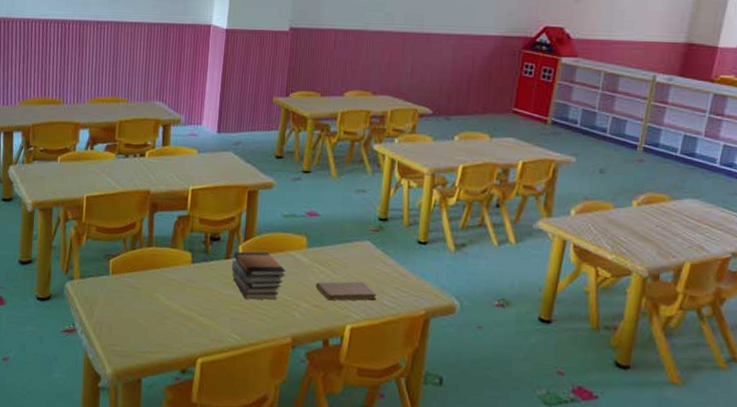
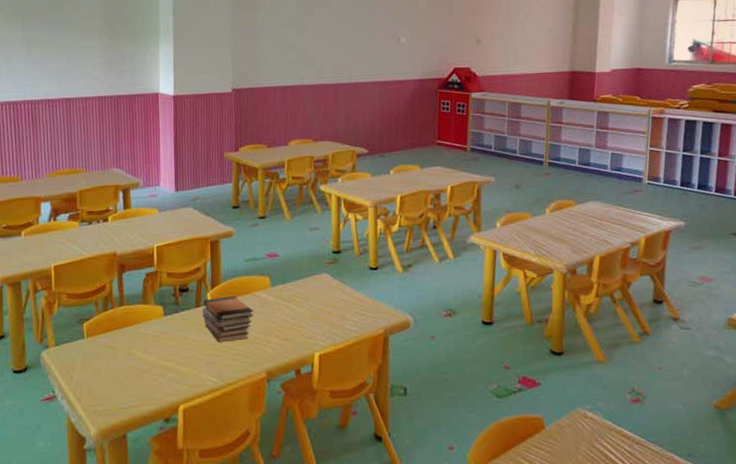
notebook: present [315,281,377,301] -> none [282,311,339,332]

